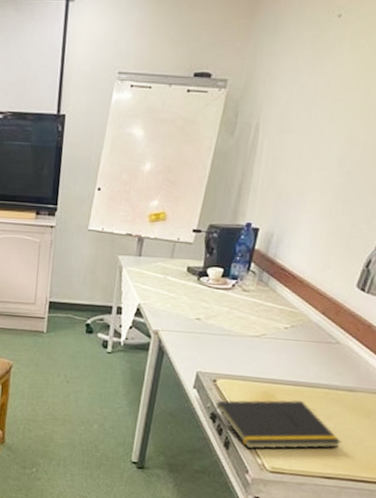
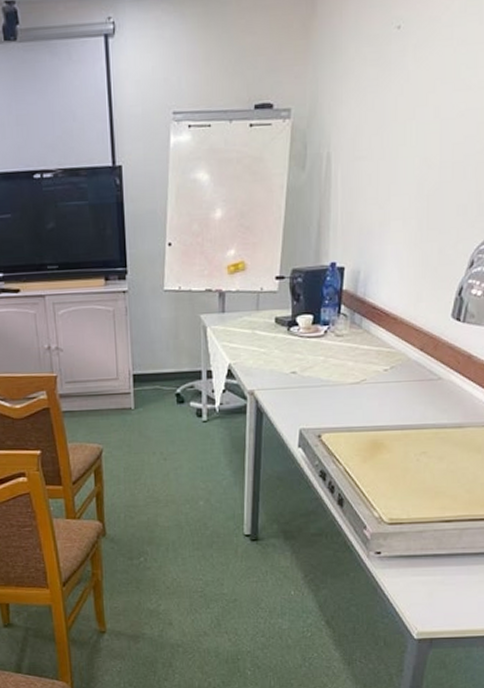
notepad: present [212,399,342,450] -> none [321,445,456,503]

